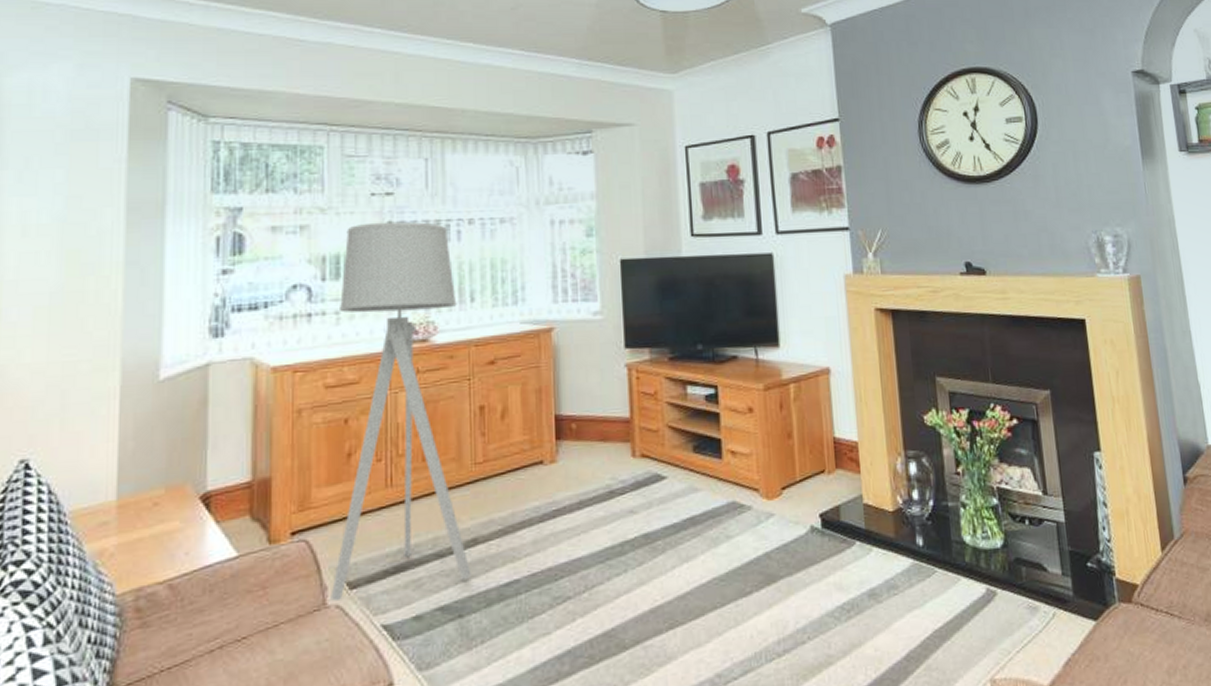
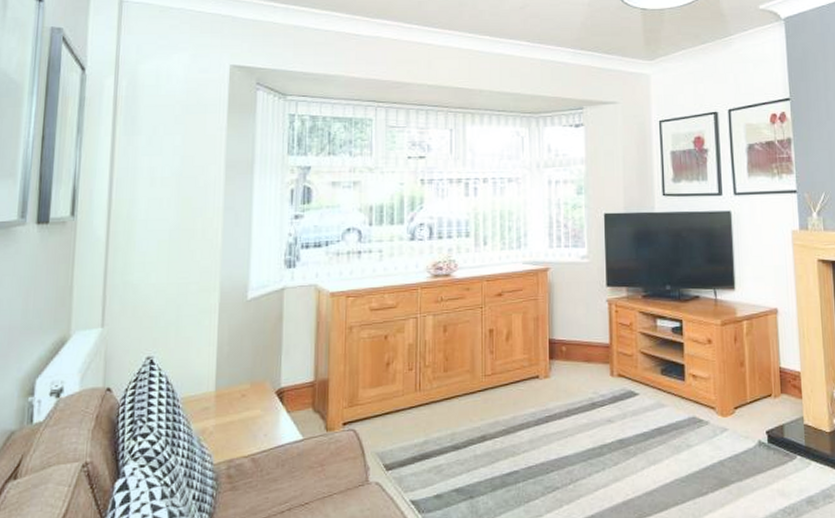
floor lamp: present [330,221,472,601] -> none [371,179,481,479]

